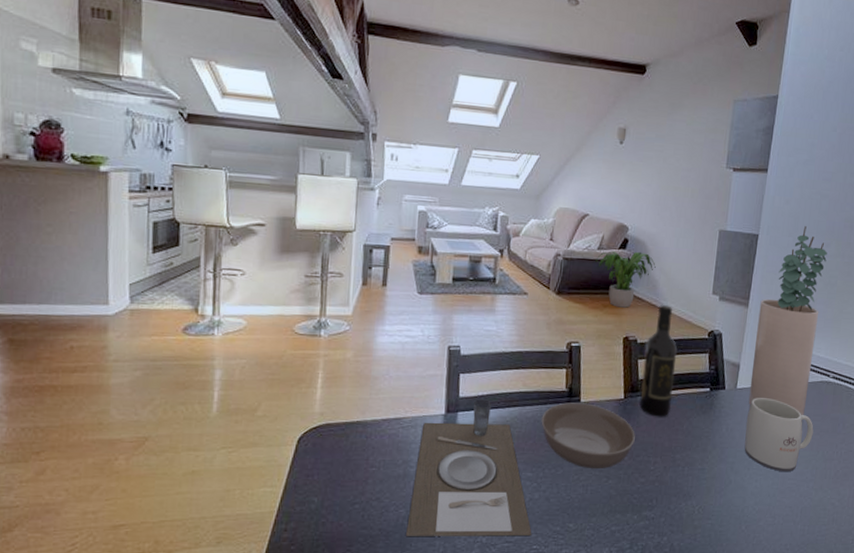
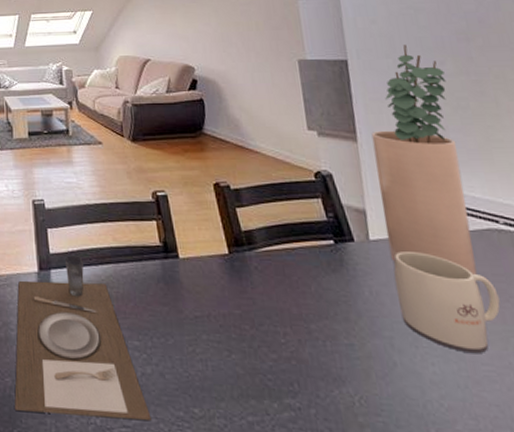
bowl: present [541,402,635,470] -> none [138,259,253,340]
potted plant: present [595,250,655,308] -> none [166,91,232,151]
wine bottle: present [639,304,678,417] -> none [240,144,290,276]

